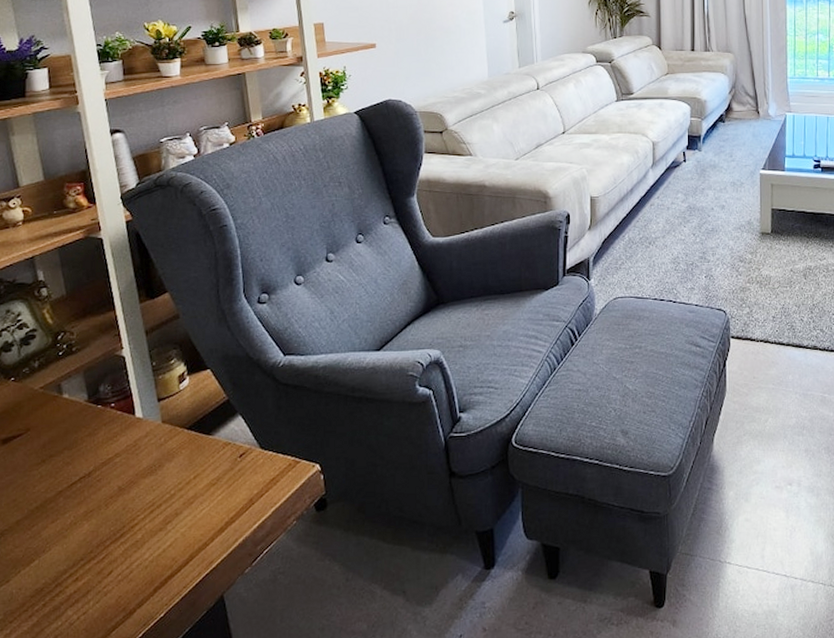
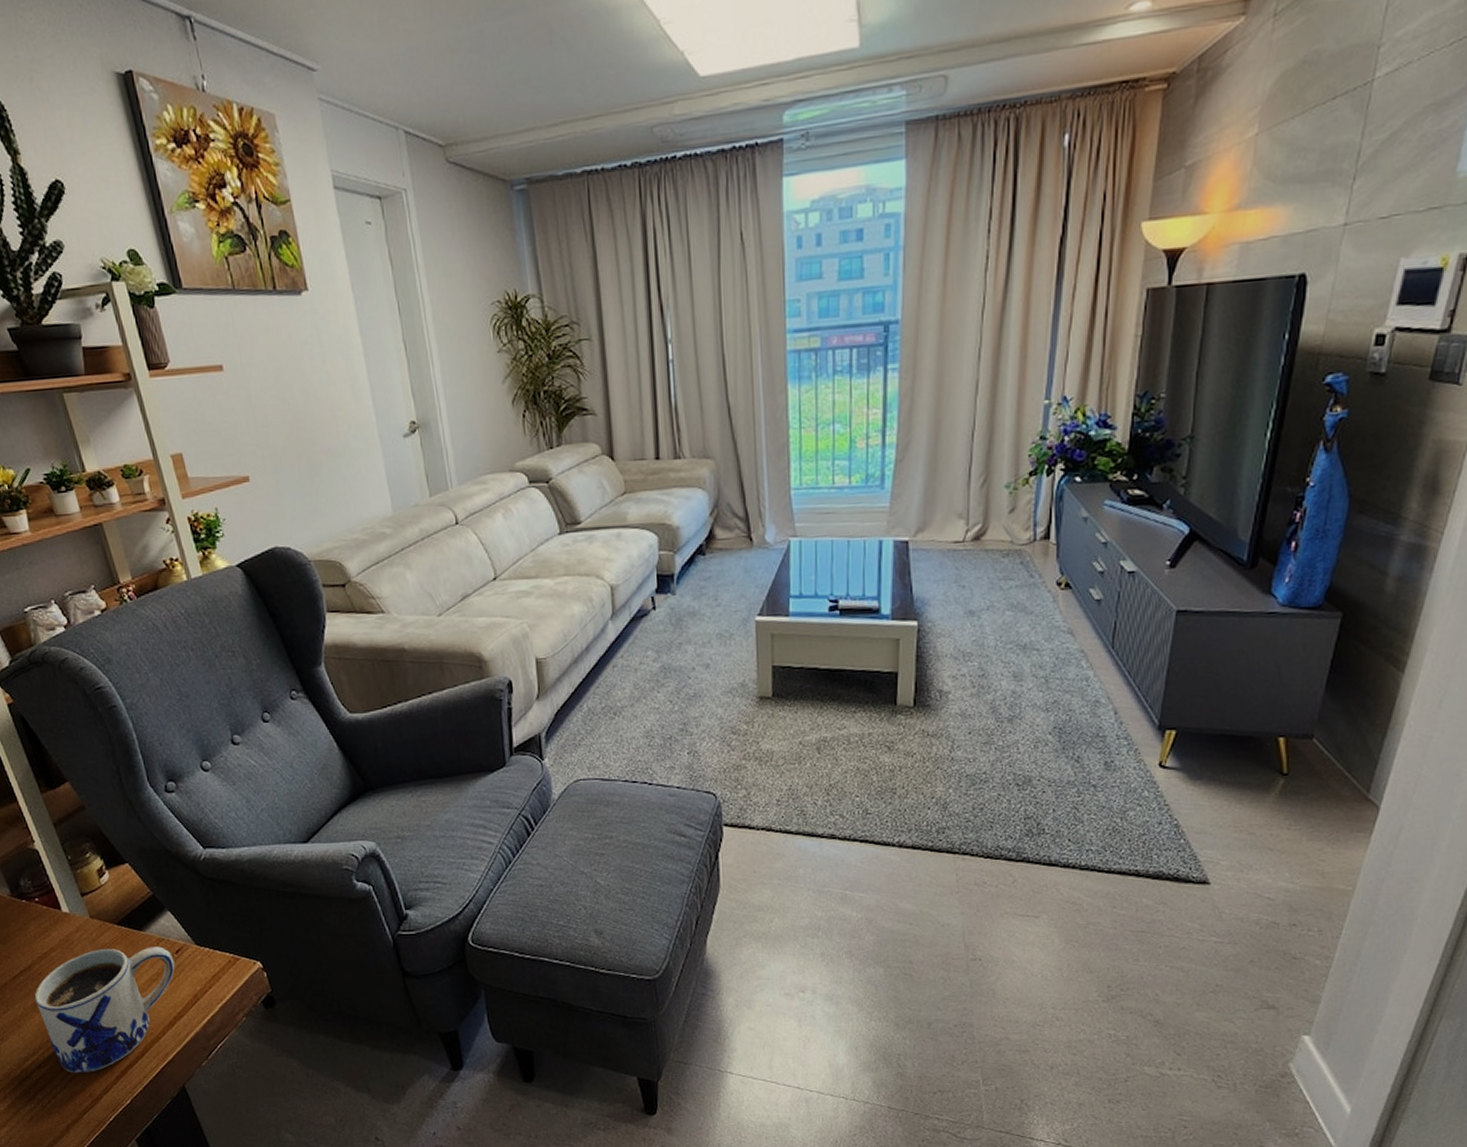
mug: none [88,450,236,585] -> present [34,946,175,1073]

